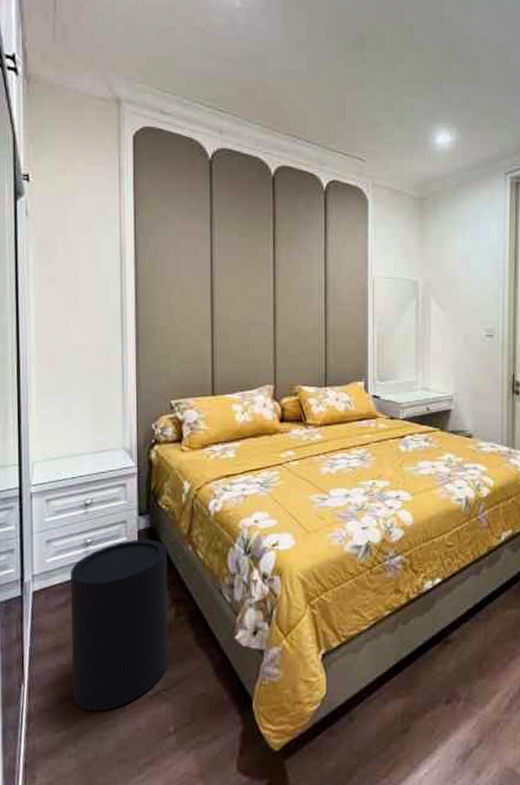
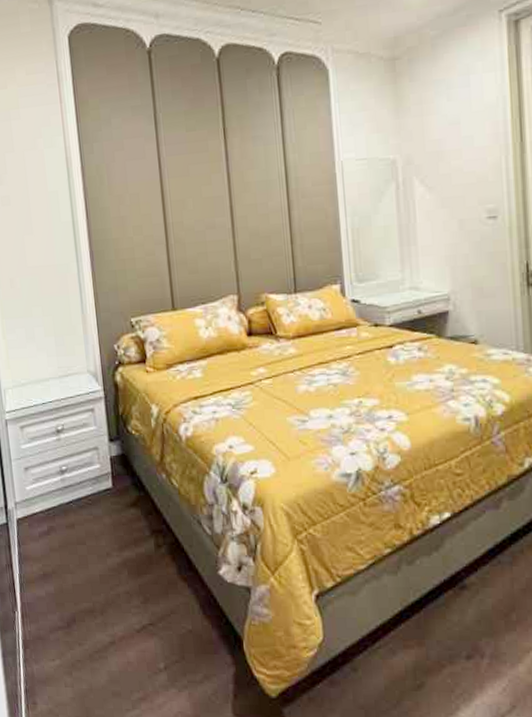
waste bin: present [71,539,169,712] -> none [49,467,153,642]

